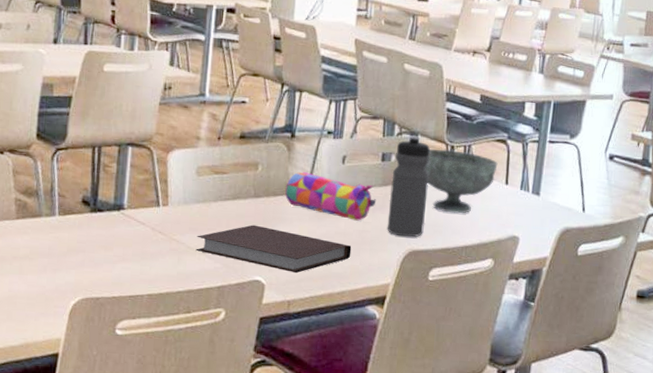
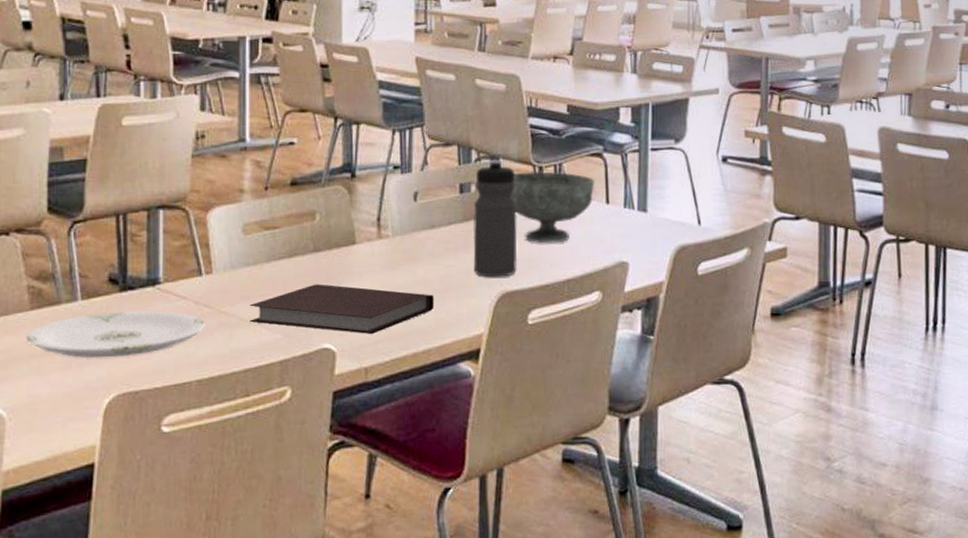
plate: none [11,228,159,268] -> present [26,311,205,358]
pencil case: present [285,172,377,221] -> none [350,216,458,266]

